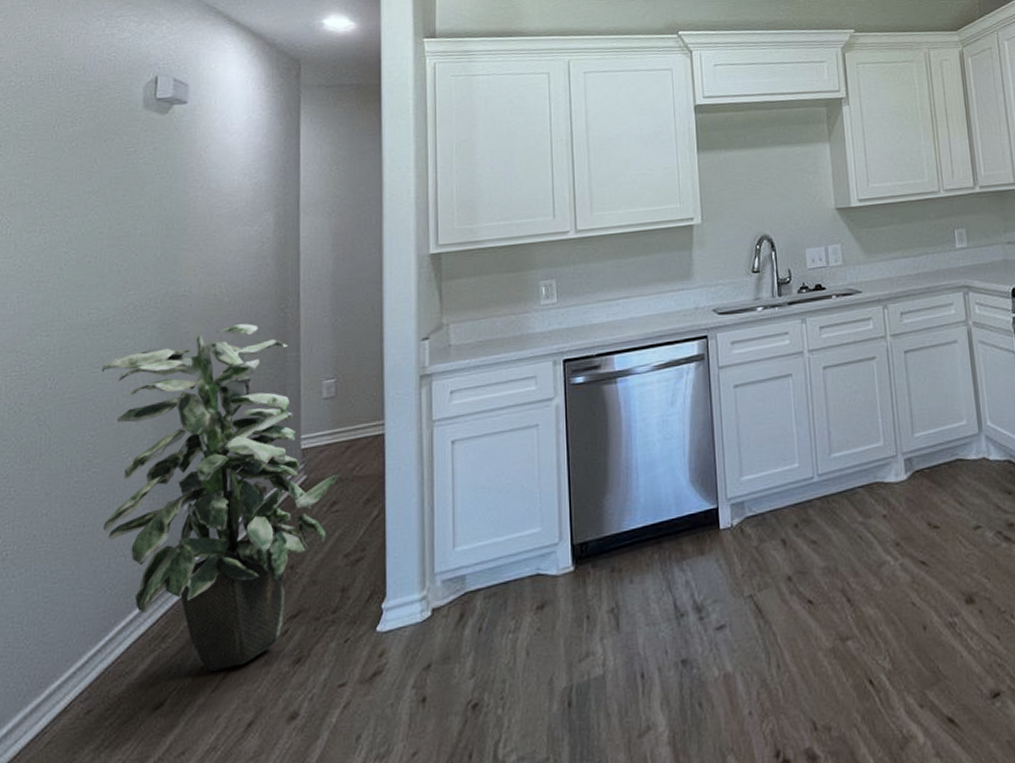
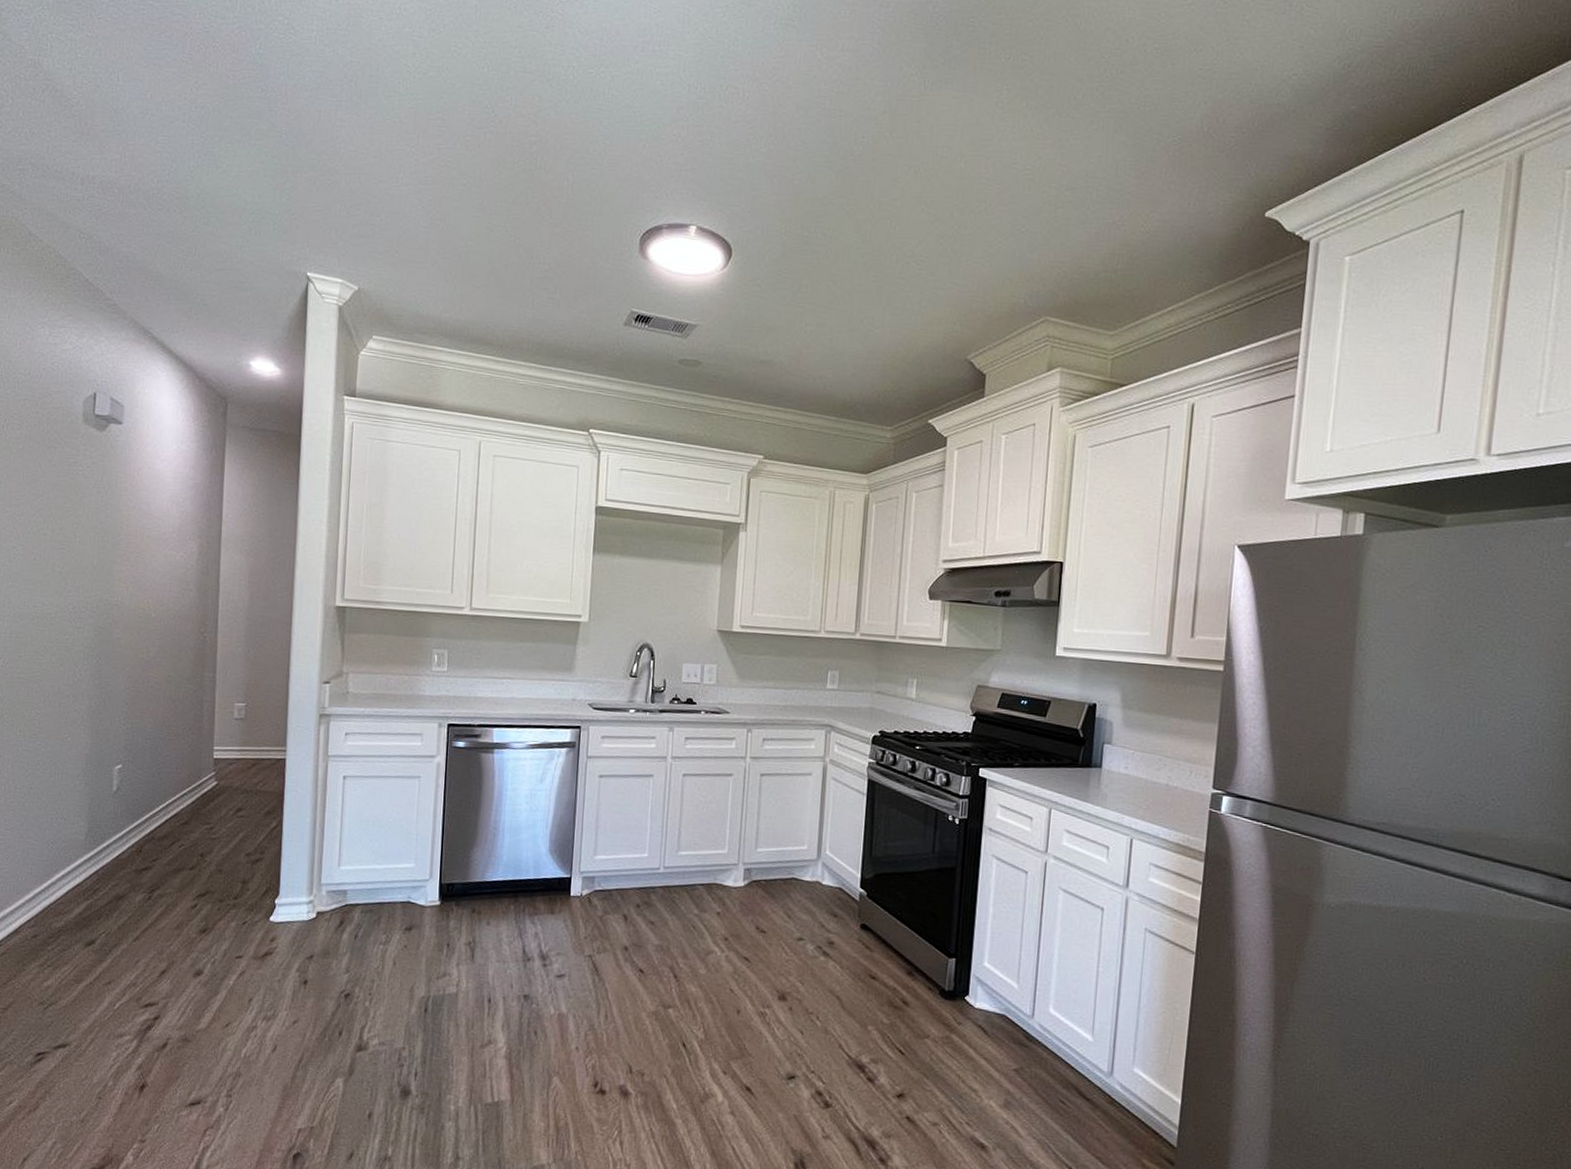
indoor plant: present [102,323,339,672] -> none [46,639,245,926]

